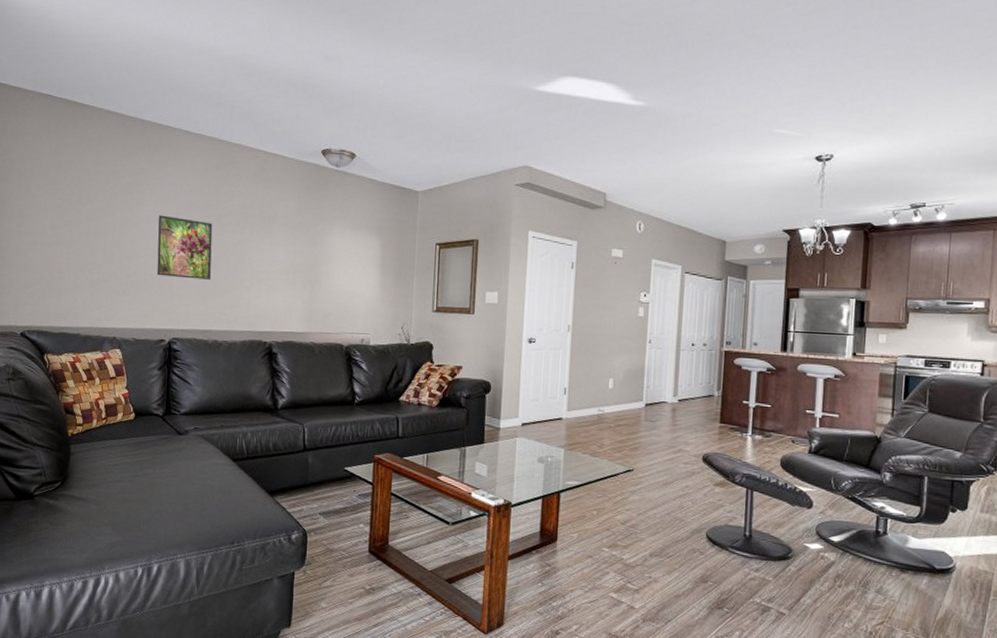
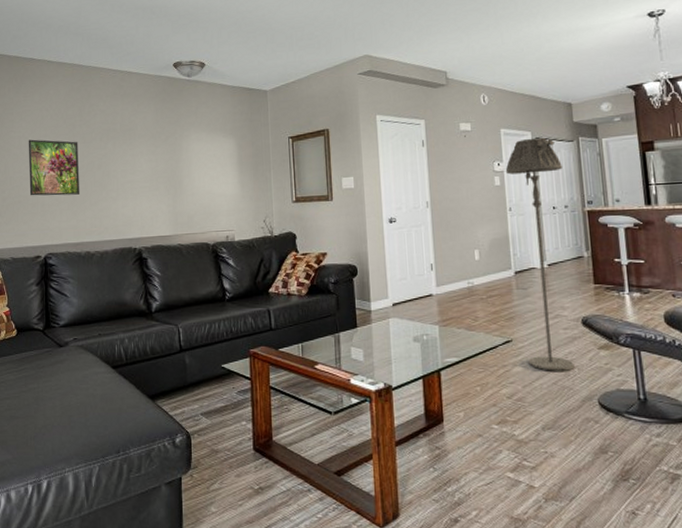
floor lamp: none [646,272,707,504] -> present [505,137,575,371]

